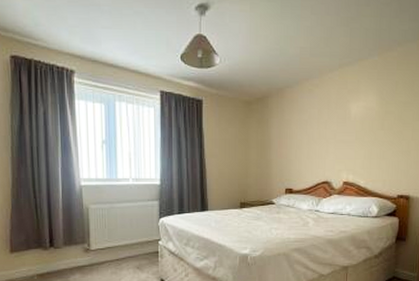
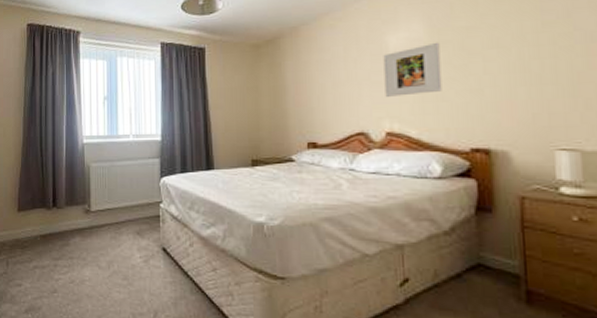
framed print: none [345,112,386,154] -> present [383,42,442,97]

